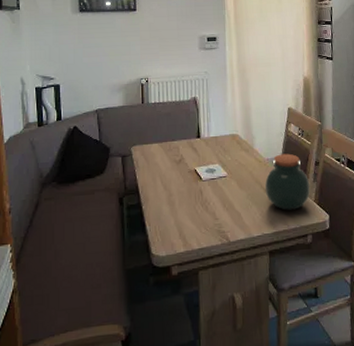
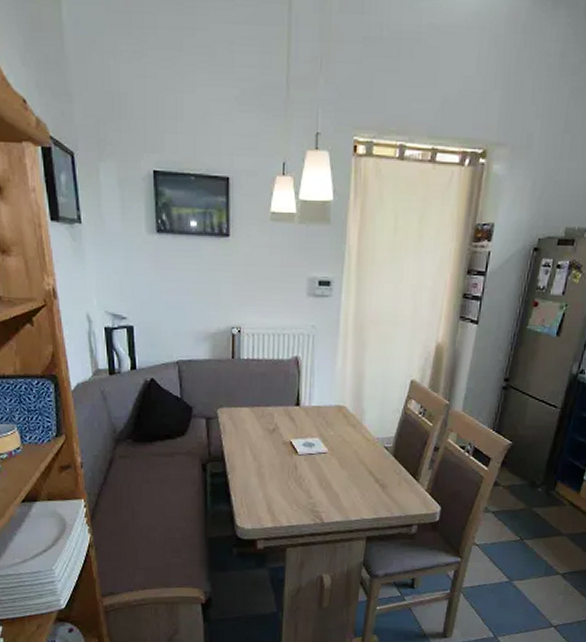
jar: present [264,153,311,210] -> none [370,434,424,497]

